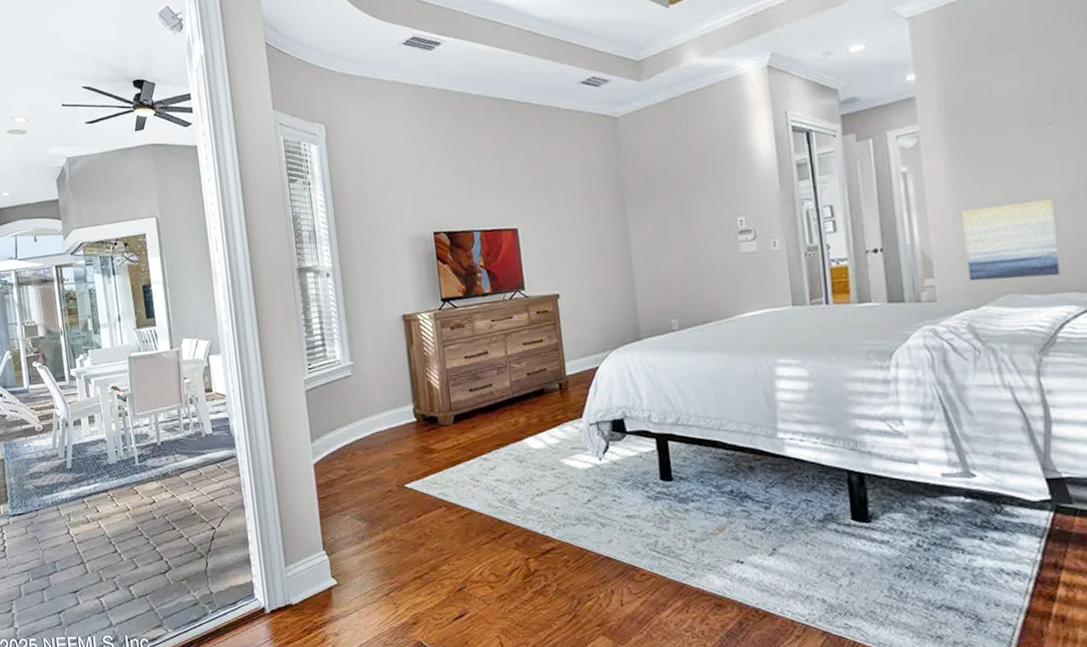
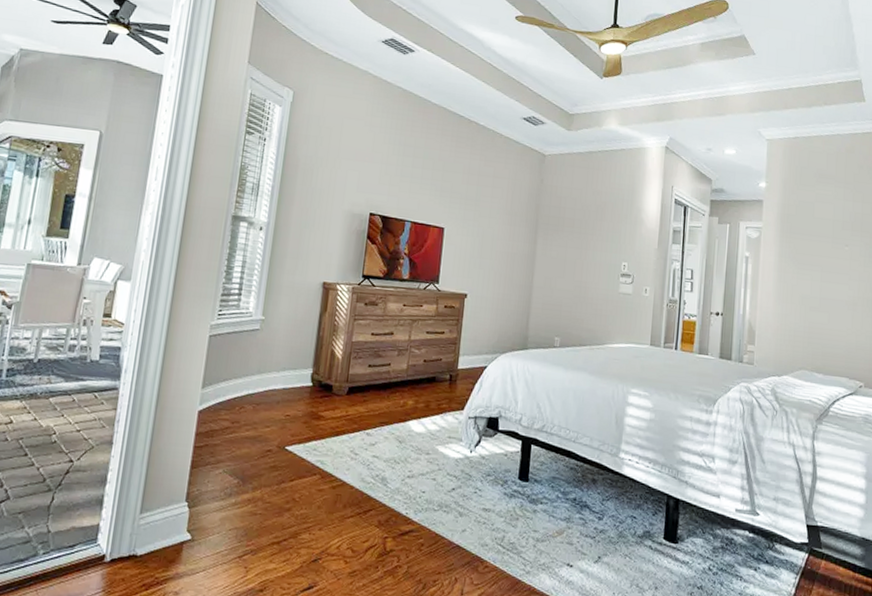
wall art: present [962,199,1060,281] -> none [778,296,841,363]

